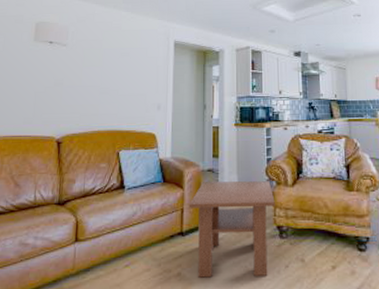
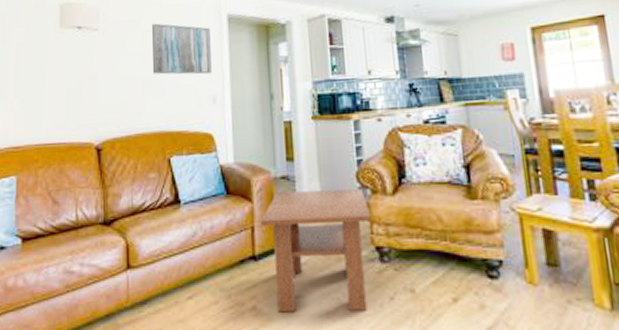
wall art: none [110,43,159,87] -> present [152,23,212,75]

